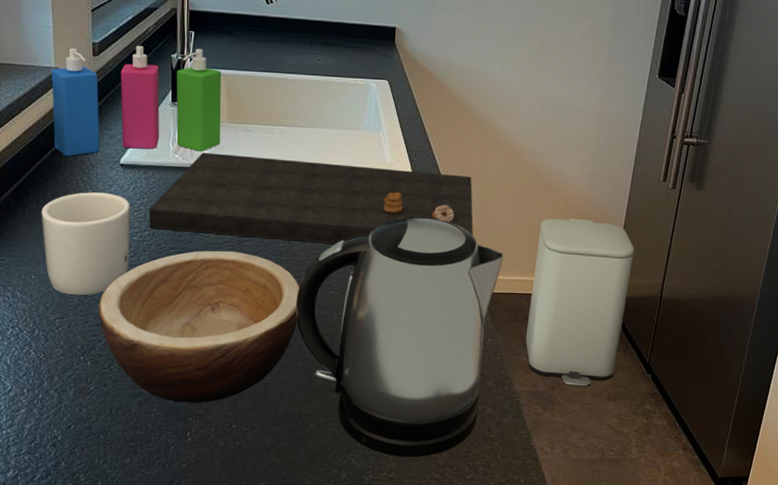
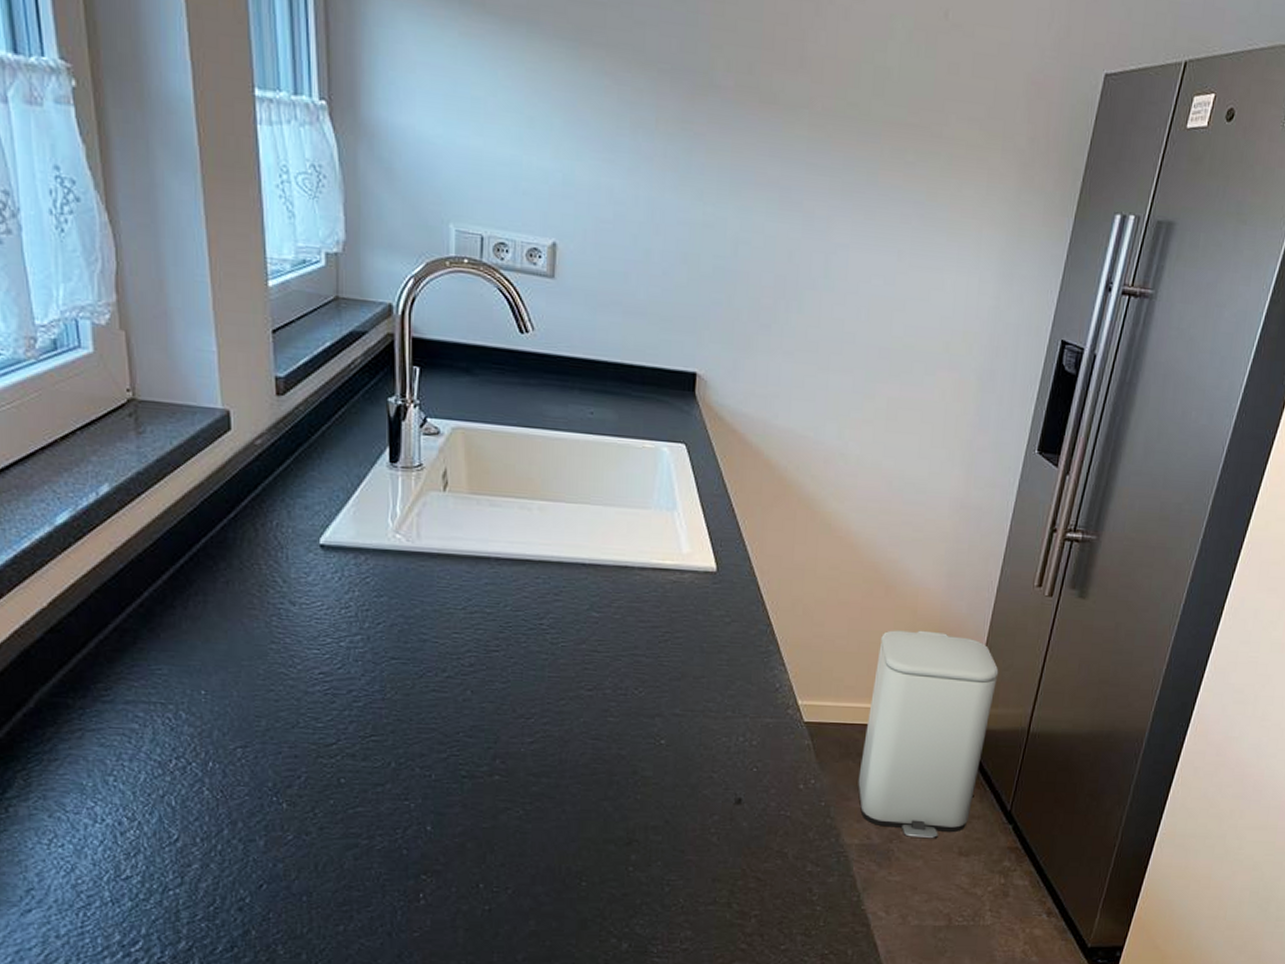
mug: present [41,192,131,296] -> none [210,581,336,719]
soap dispenser: present [51,46,222,157] -> none [218,382,459,533]
bowl: present [99,250,299,403] -> none [296,662,567,857]
cutting board: present [149,153,473,245] -> none [362,532,795,658]
kettle: present [295,217,504,458] -> none [561,624,833,924]

